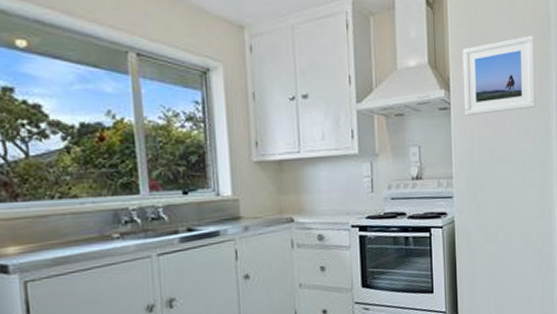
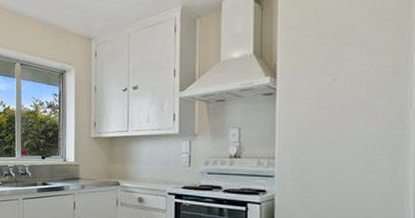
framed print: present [462,35,536,116] -> none [292,15,388,100]

